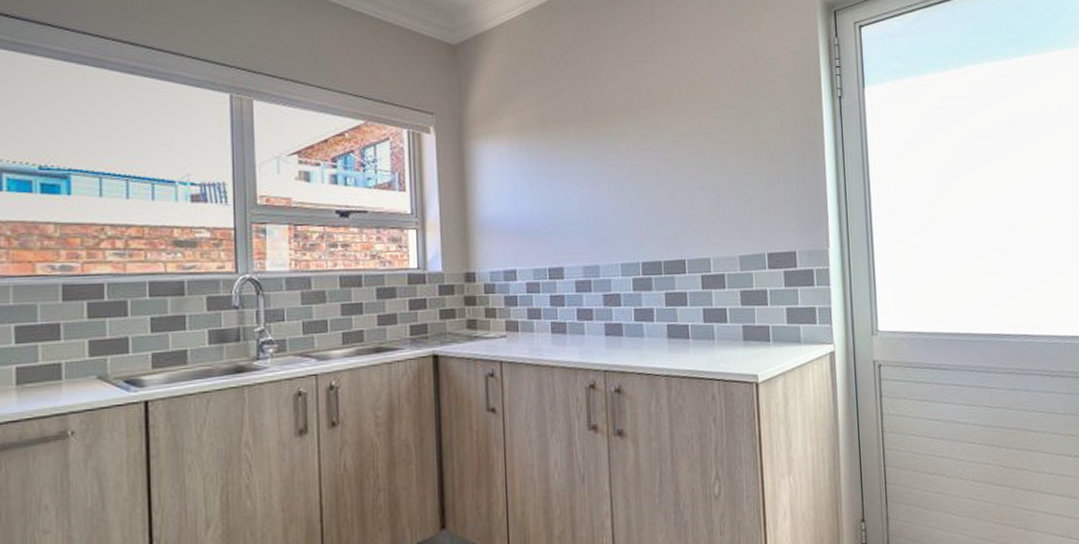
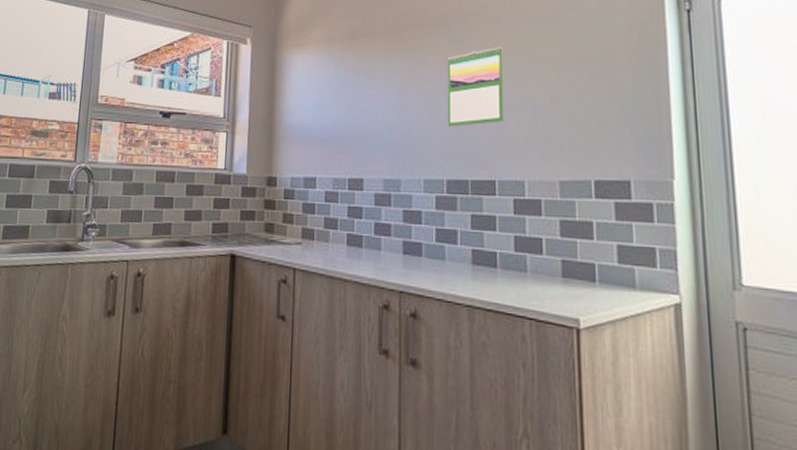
calendar: none [637,132,691,212] -> present [447,46,504,127]

